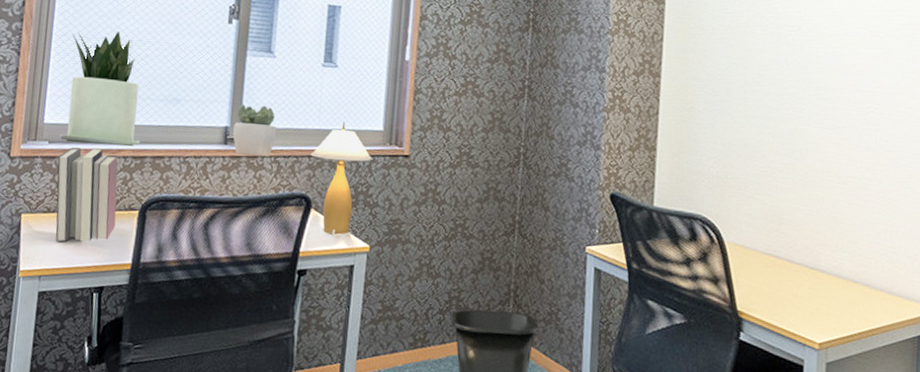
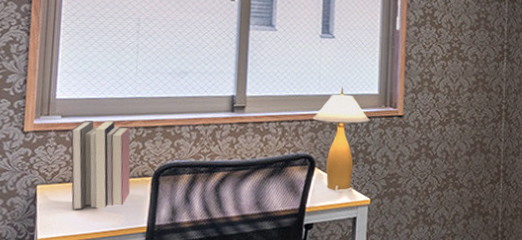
planter: present [59,31,141,147] -> none [71,10,151,118]
succulent plant: present [233,104,277,157] -> none [239,74,281,122]

